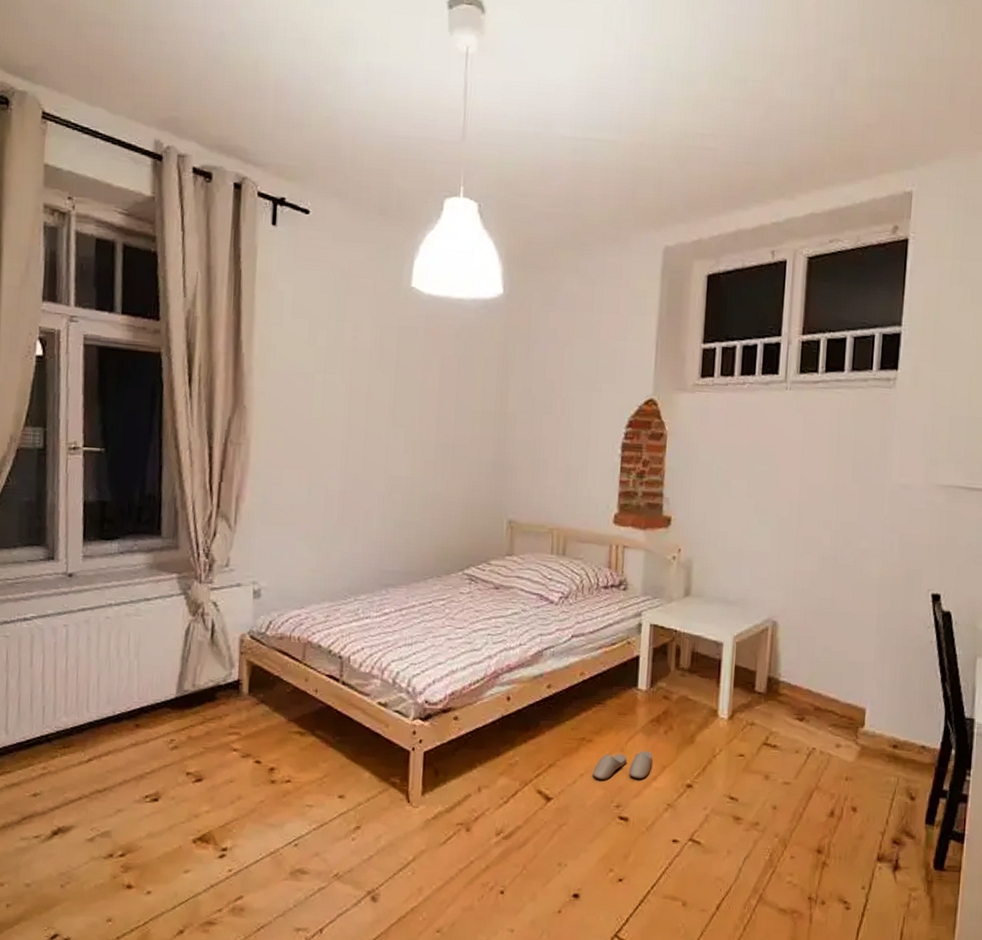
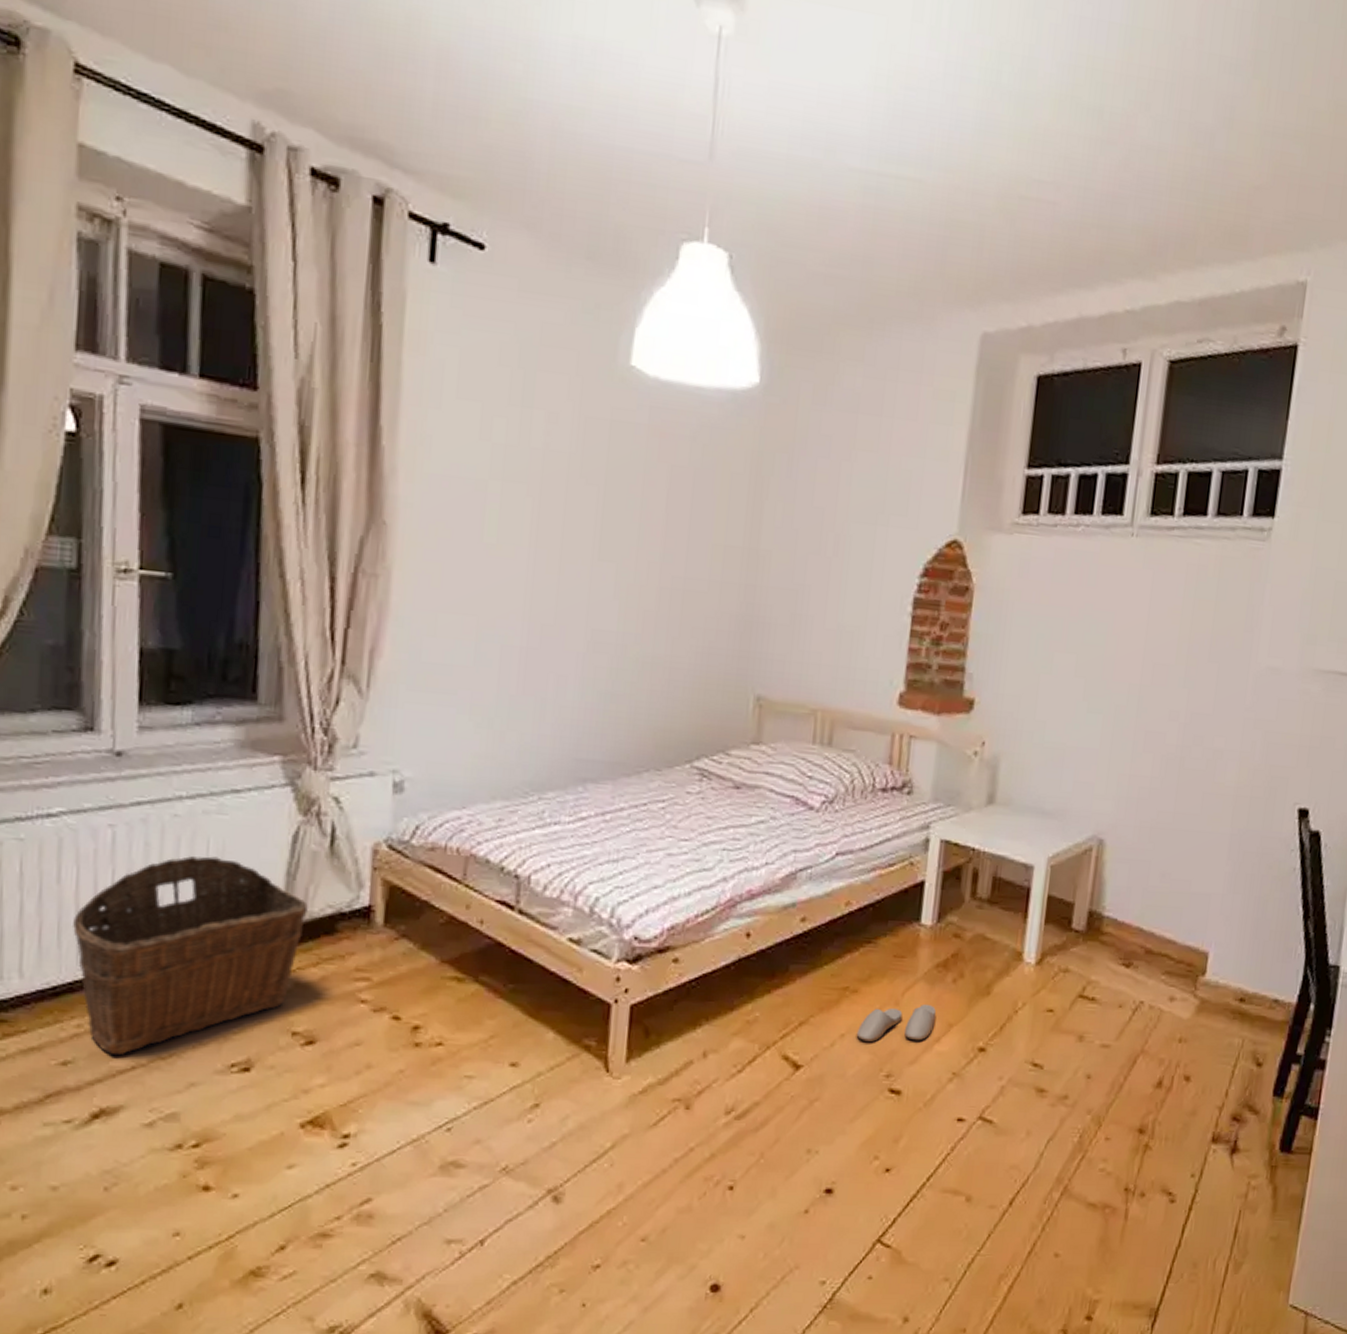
wicker basket: none [39,646,196,789] -> present [71,856,308,1054]

